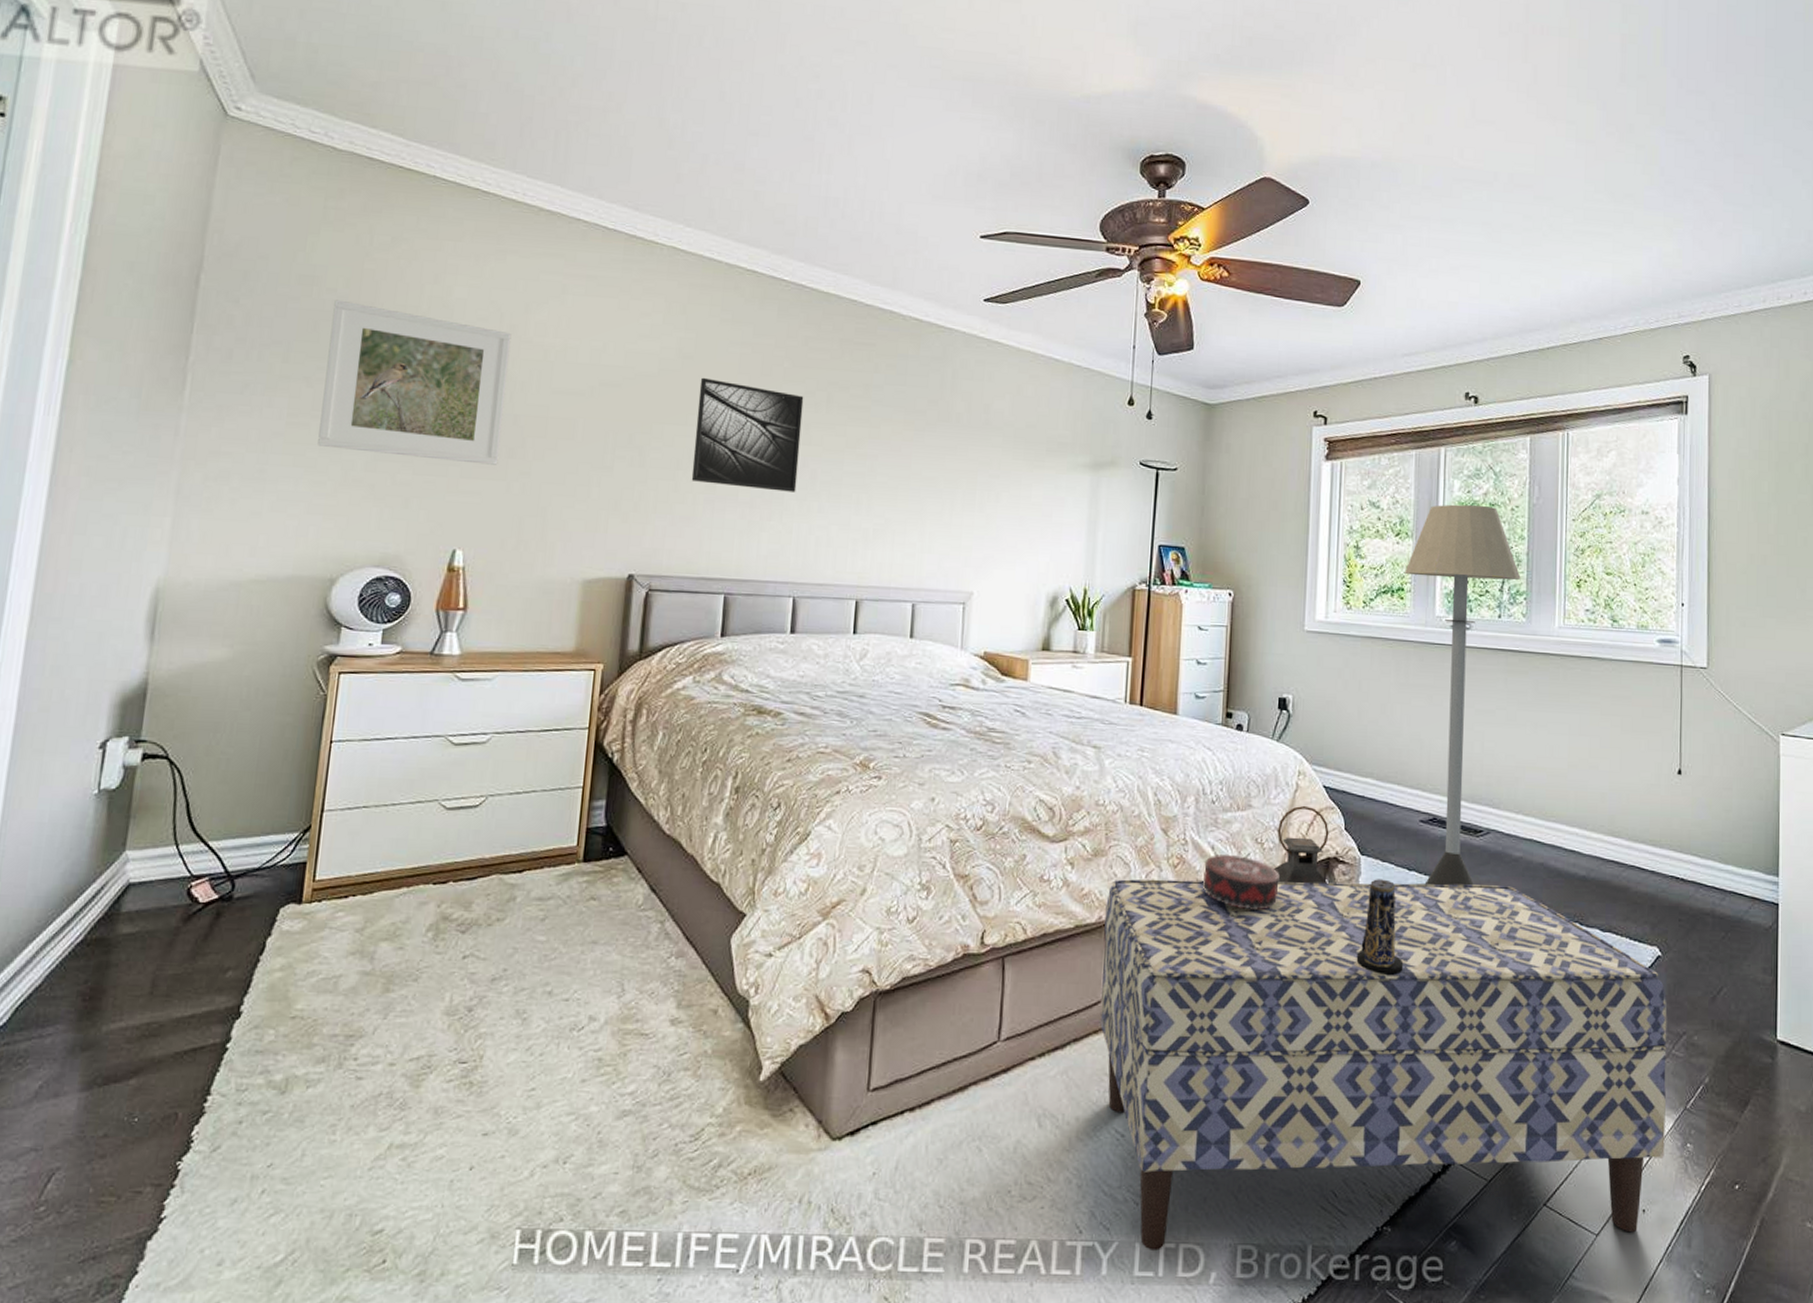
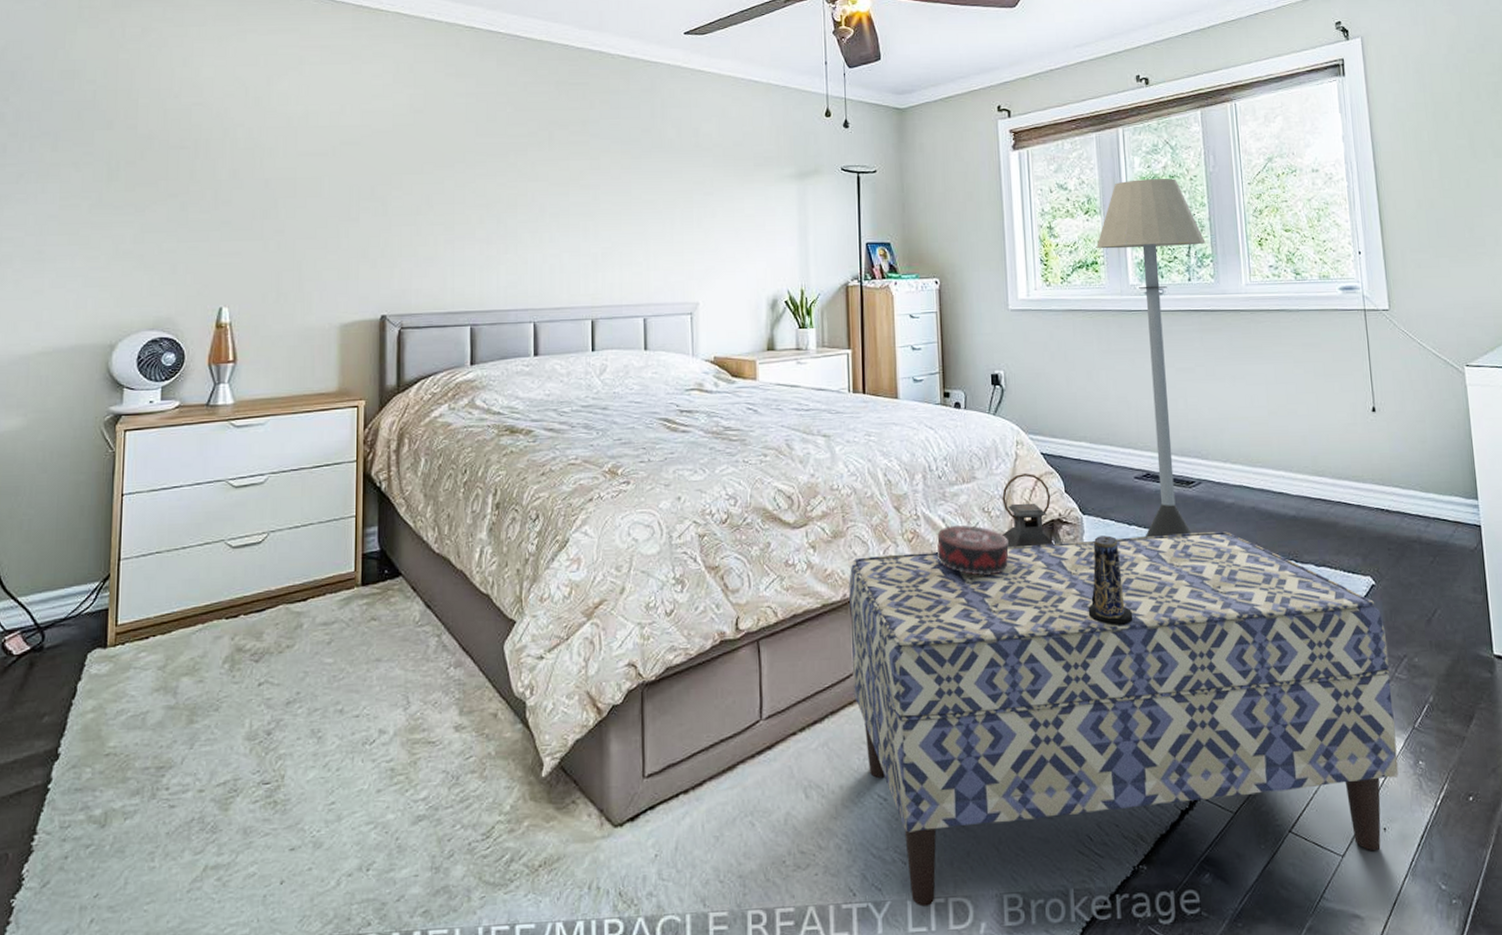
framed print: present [317,299,512,465] -> none [89,89,257,227]
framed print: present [691,377,804,492] -> none [431,128,528,226]

